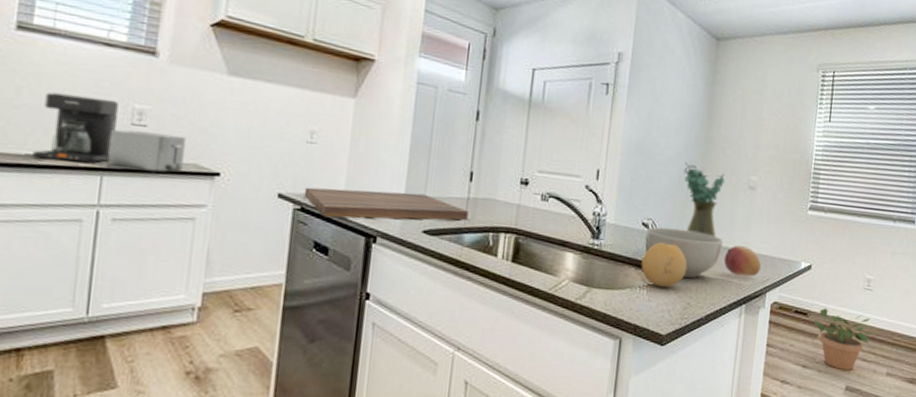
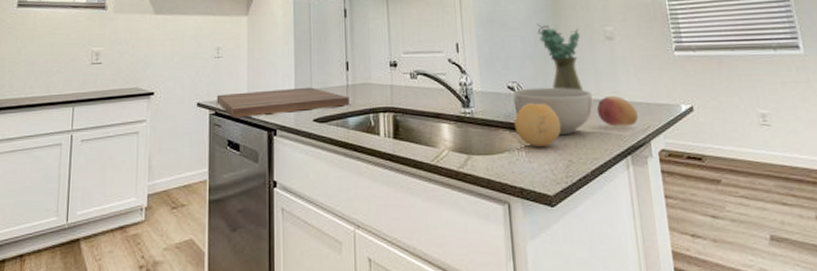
coffee maker: present [32,92,119,163] -> none [28,47,82,100]
toaster: present [106,128,186,174] -> none [76,67,128,101]
potted plant: present [814,308,876,370] -> none [712,150,789,217]

